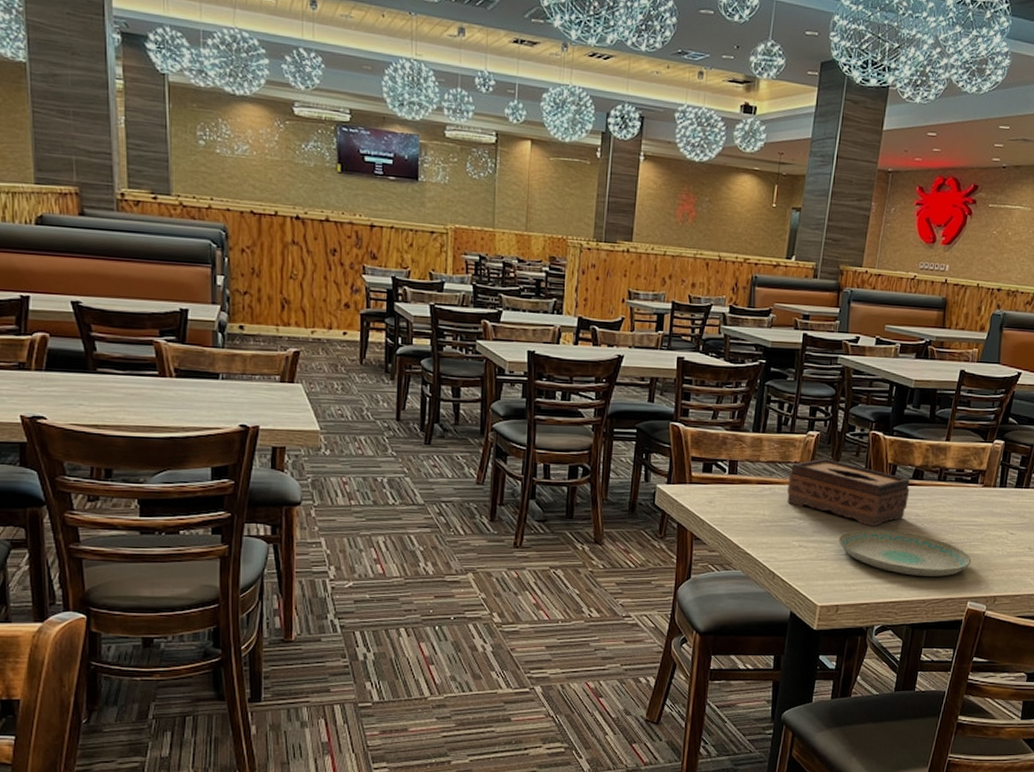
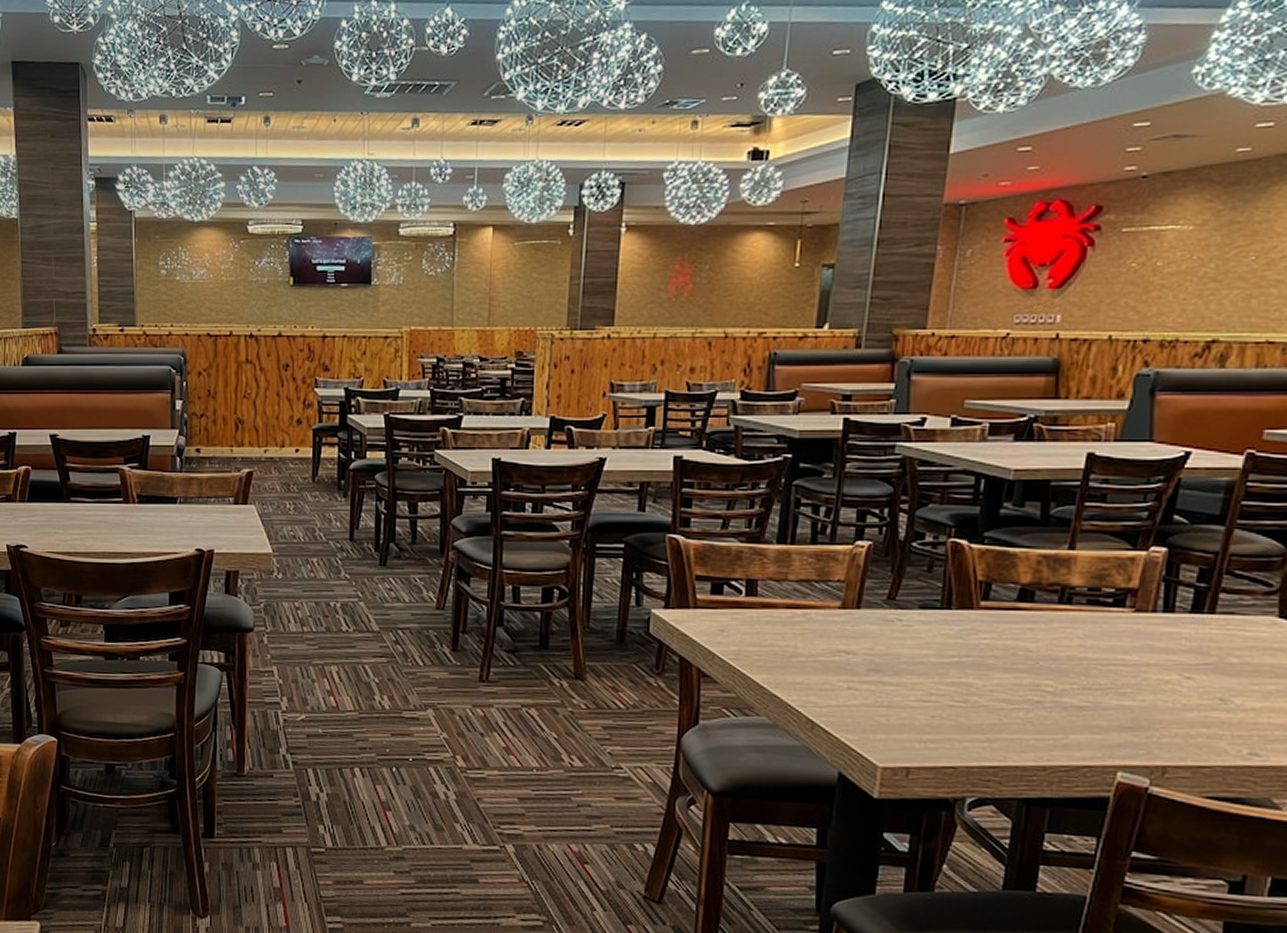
tissue box: present [787,458,910,527] -> none [828,575,1014,666]
plate: present [838,529,972,577] -> none [906,667,1121,735]

